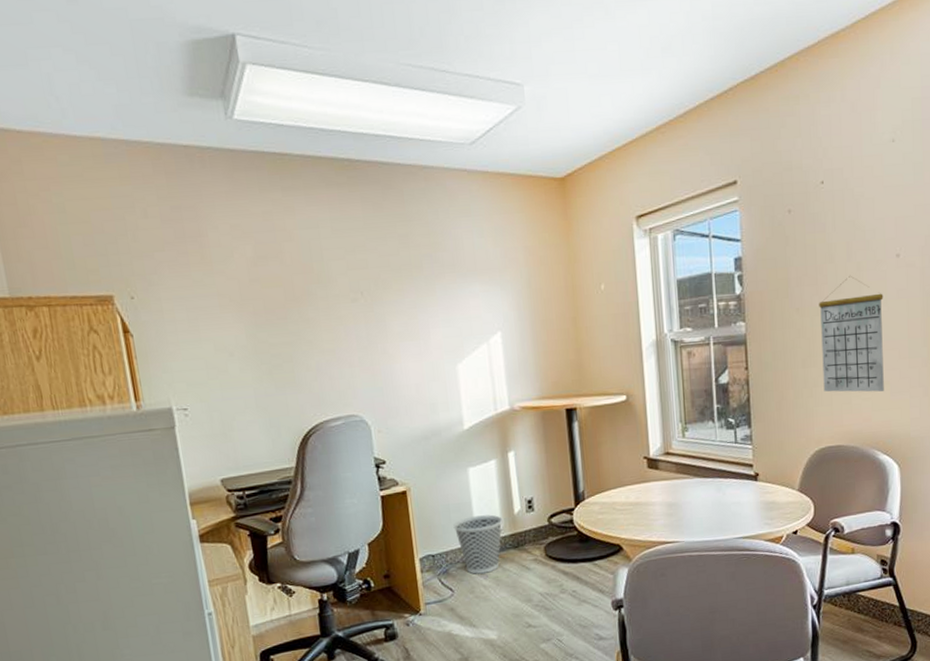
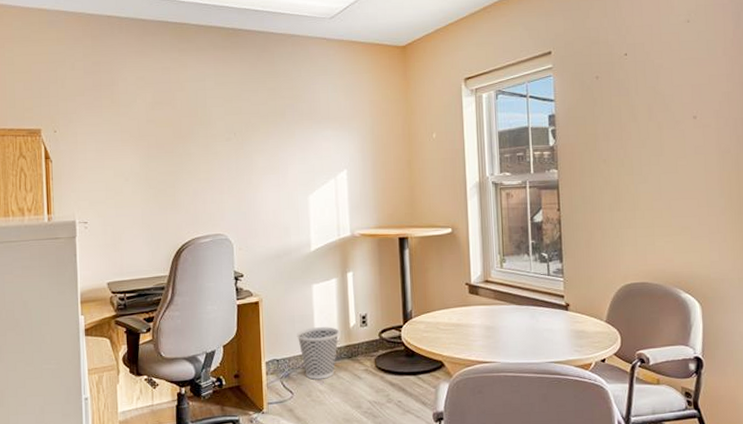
calendar: present [819,275,884,392] -> none [624,133,685,236]

